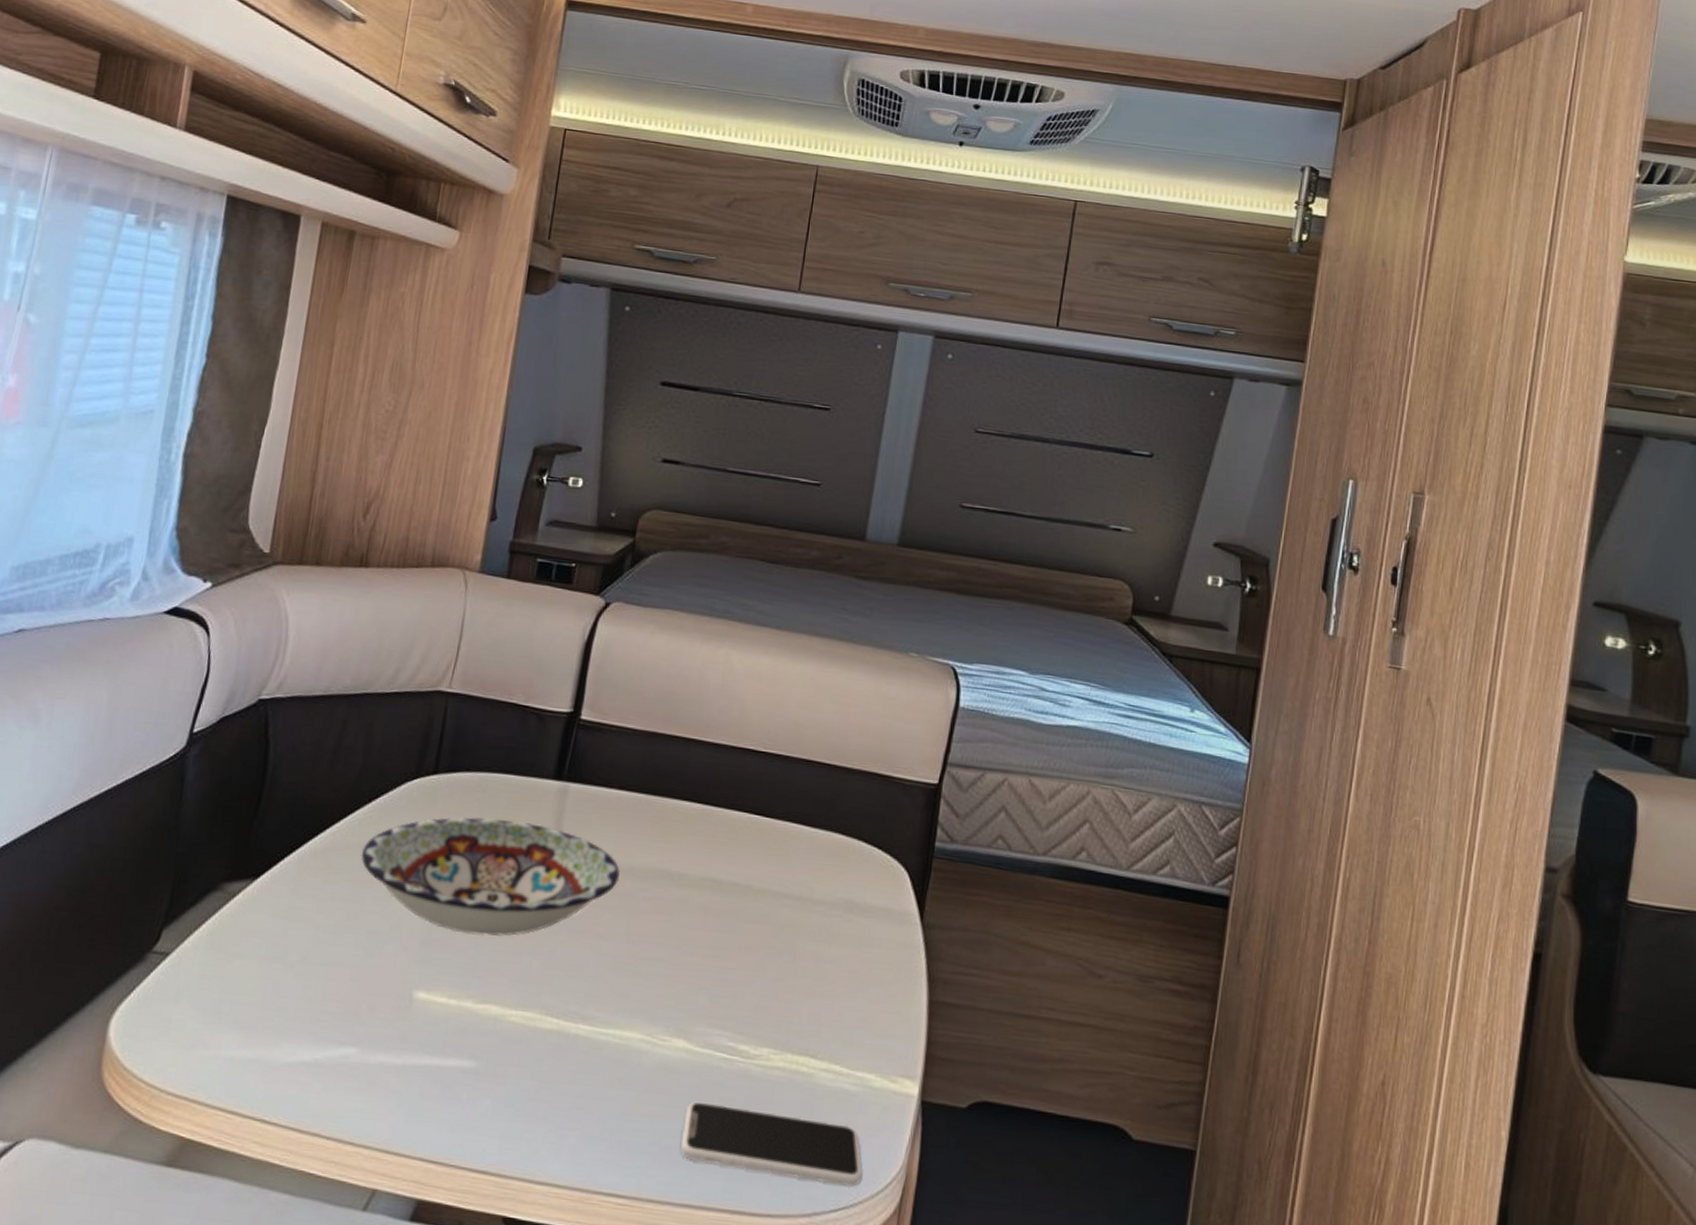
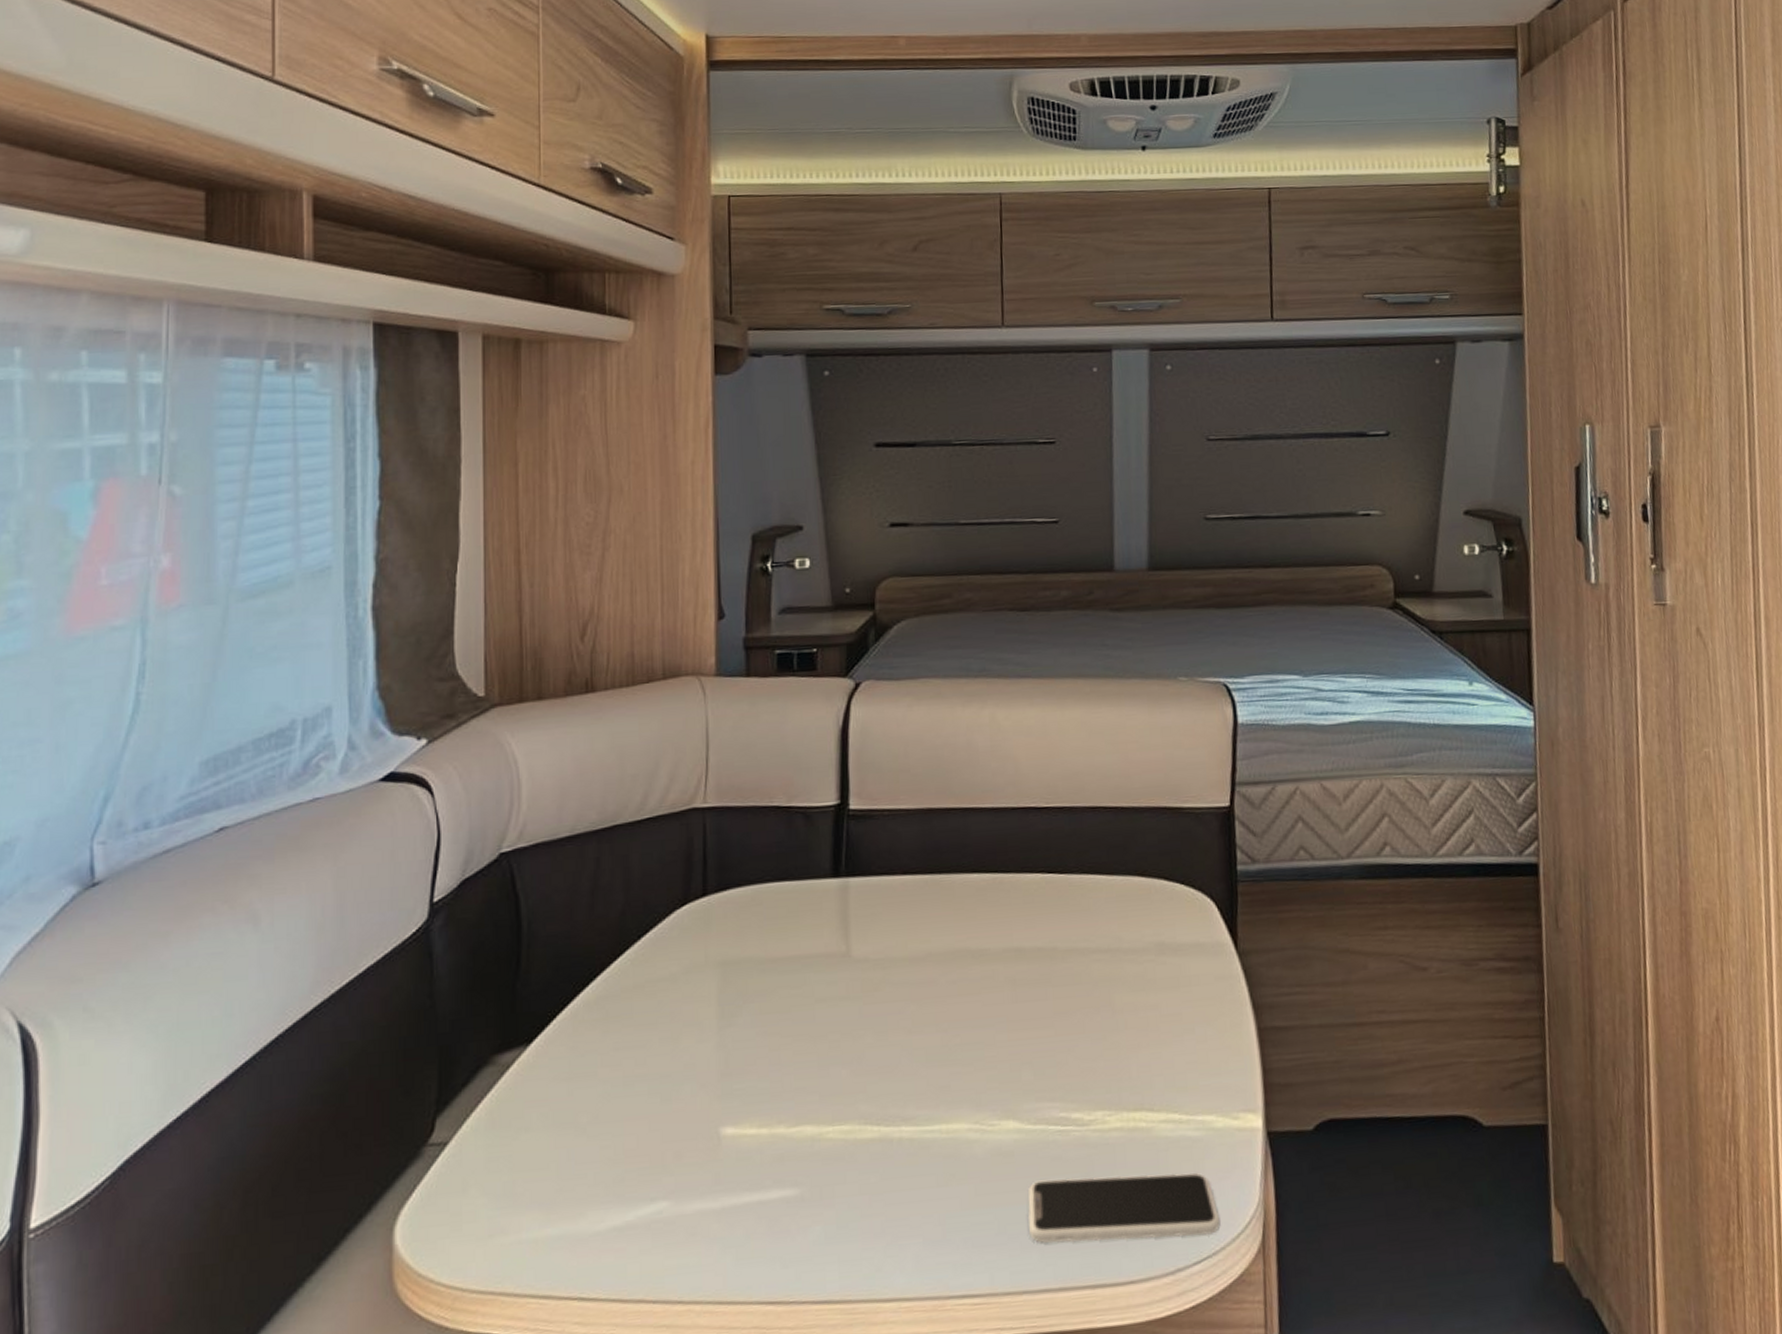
bowl: present [361,816,620,937] -> none [639,927,918,1058]

